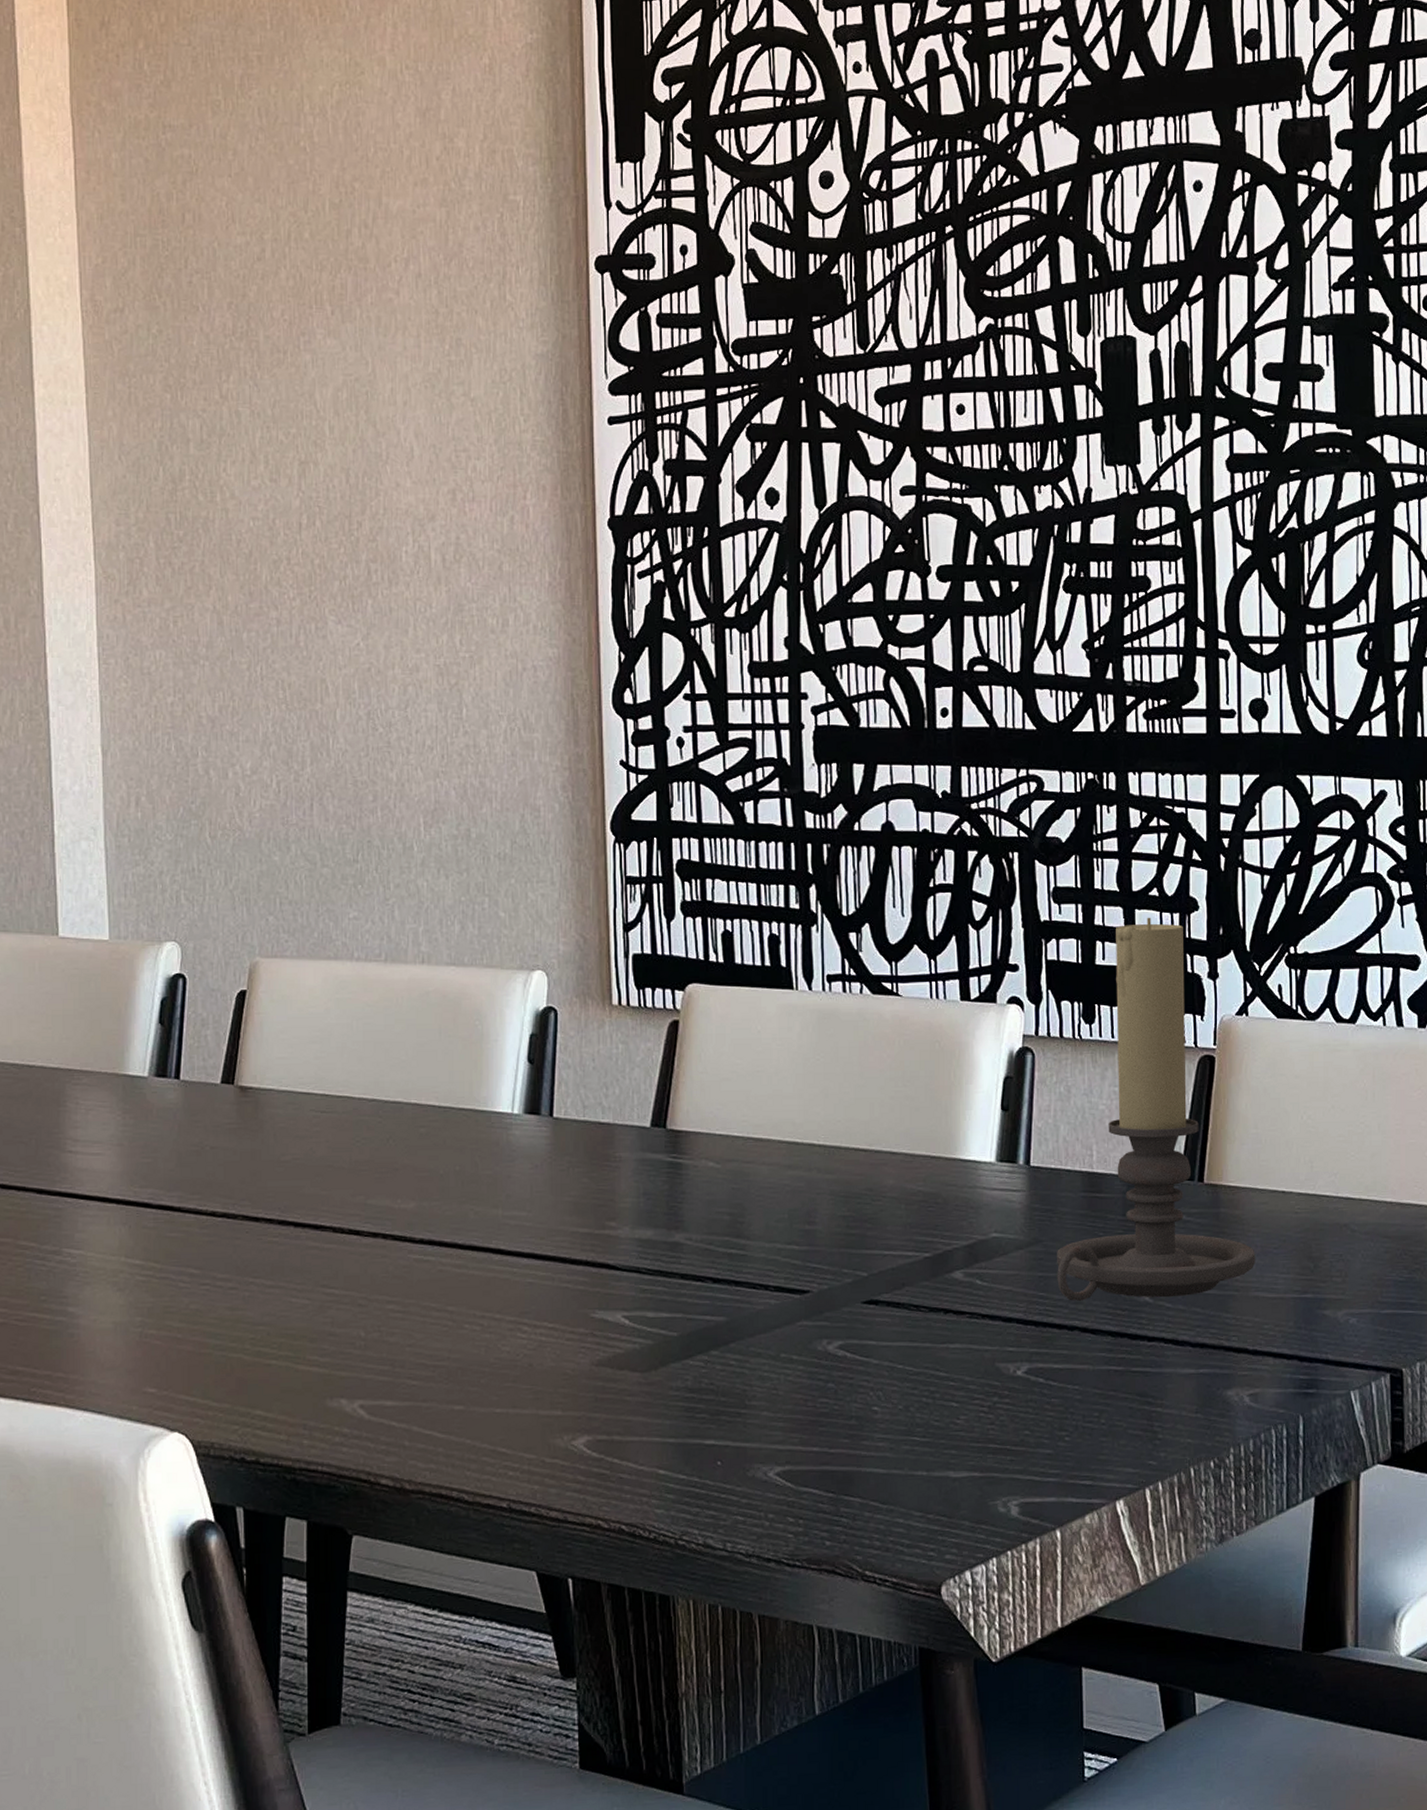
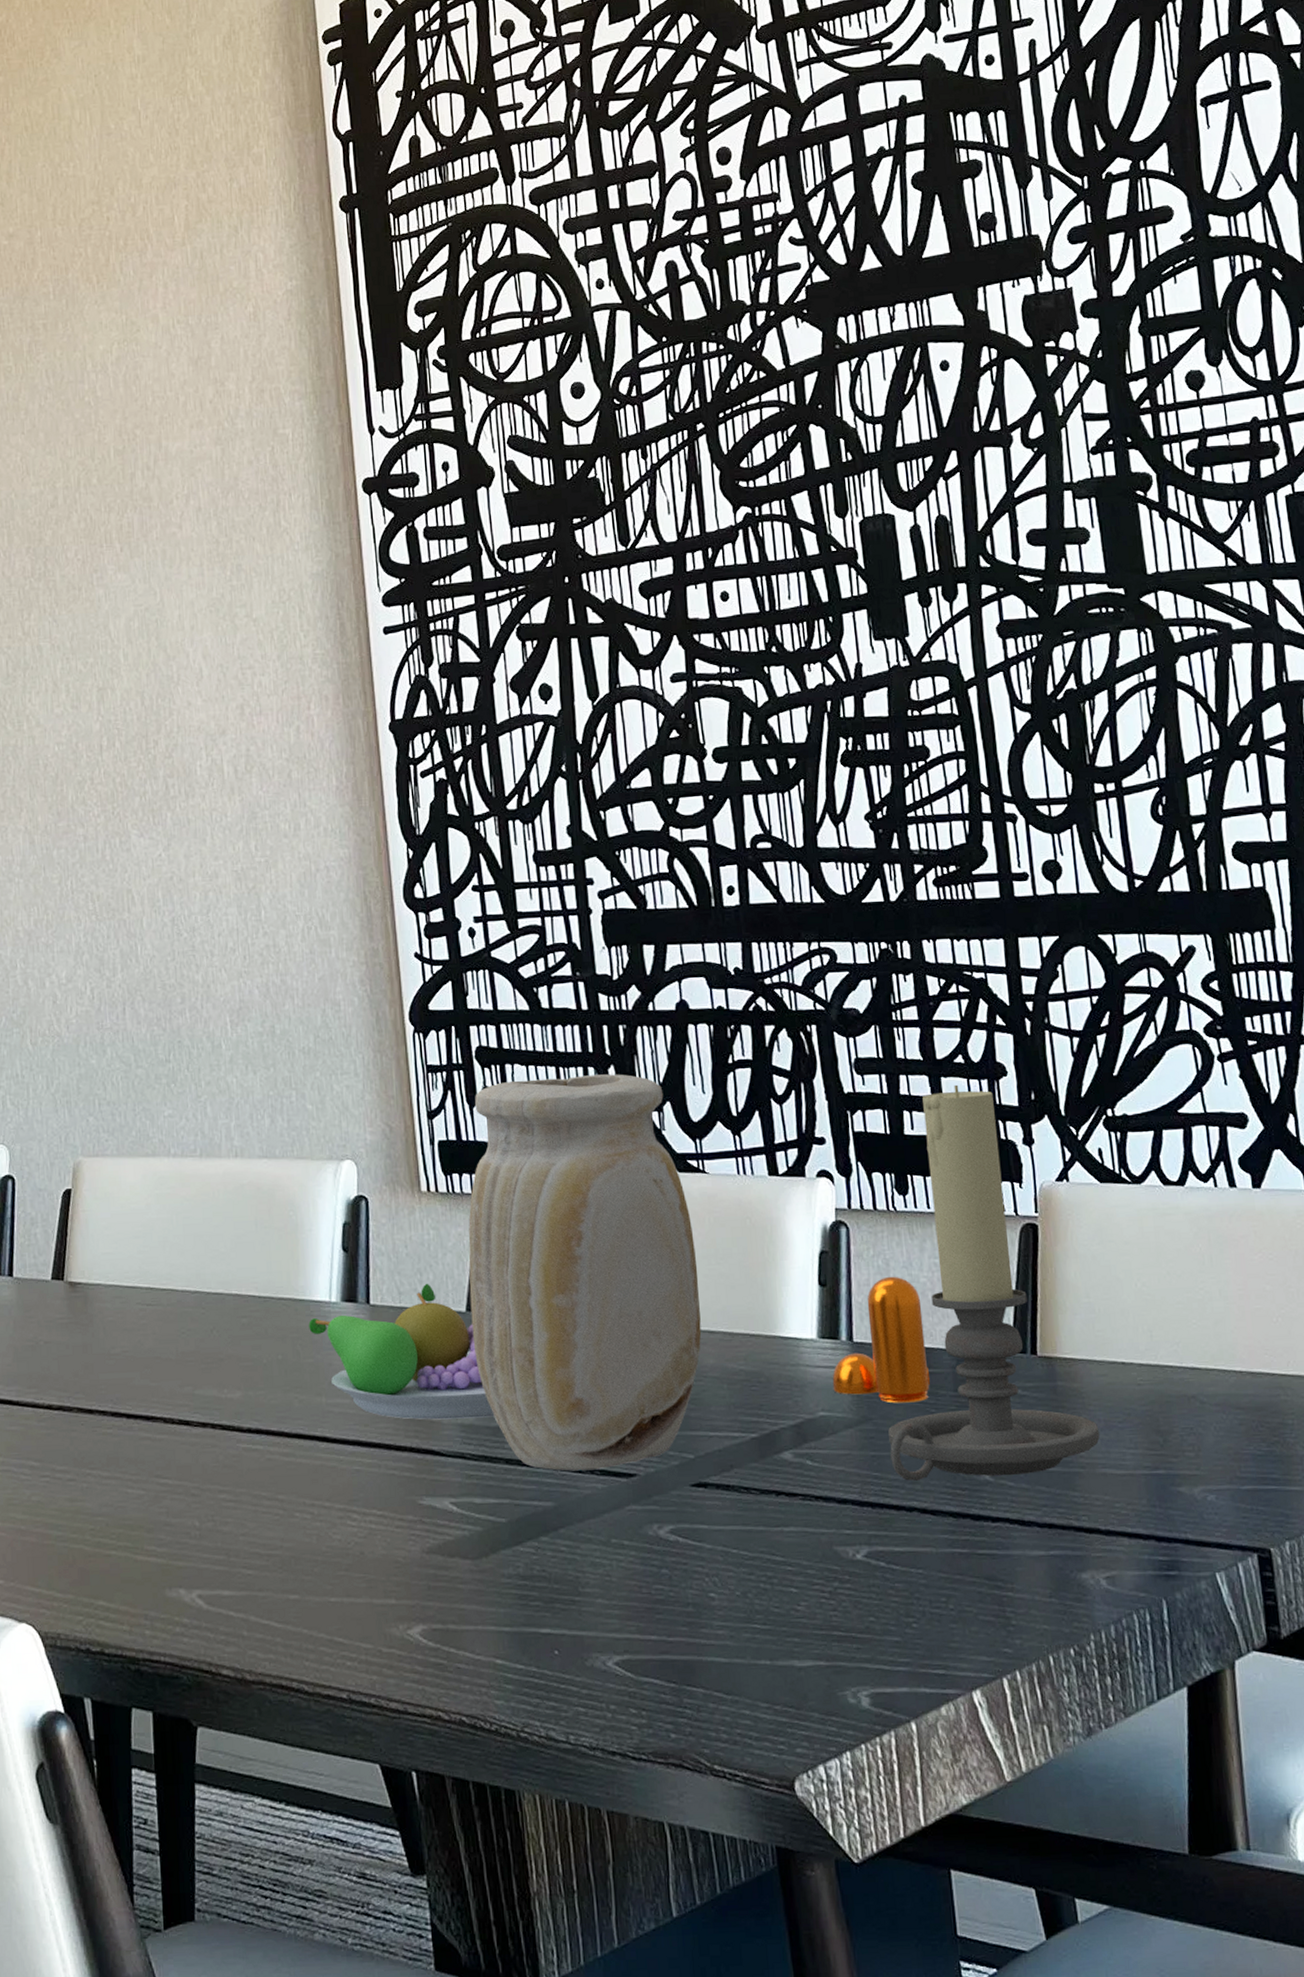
fruit bowl: none [489,1097,673,1234] -> present [309,1283,495,1420]
vase: none [655,893,884,1287] -> present [468,1074,702,1471]
pepper shaker: none [1007,1103,1101,1226] -> present [832,1276,931,1403]

